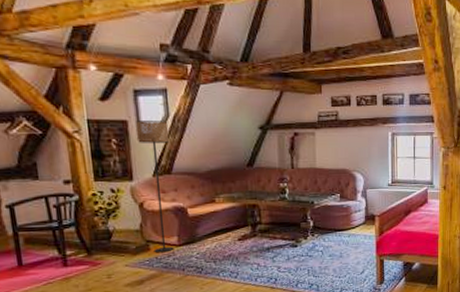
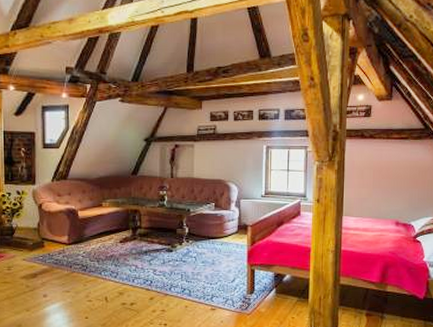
floor lamp: present [136,121,174,253] -> none [42,132,68,250]

